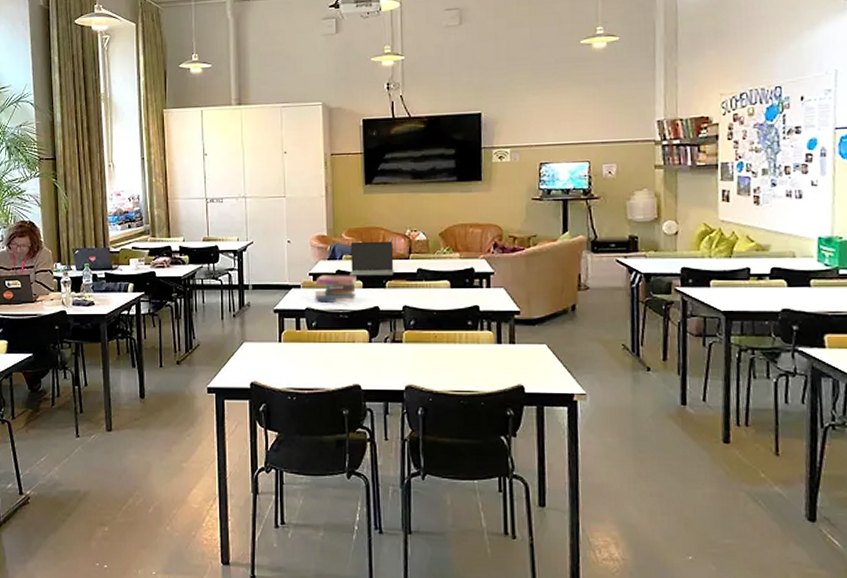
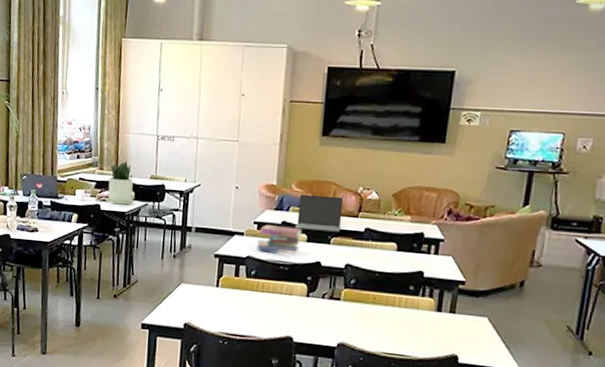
planter: none [161,226,189,270] -> present [106,160,134,205]

